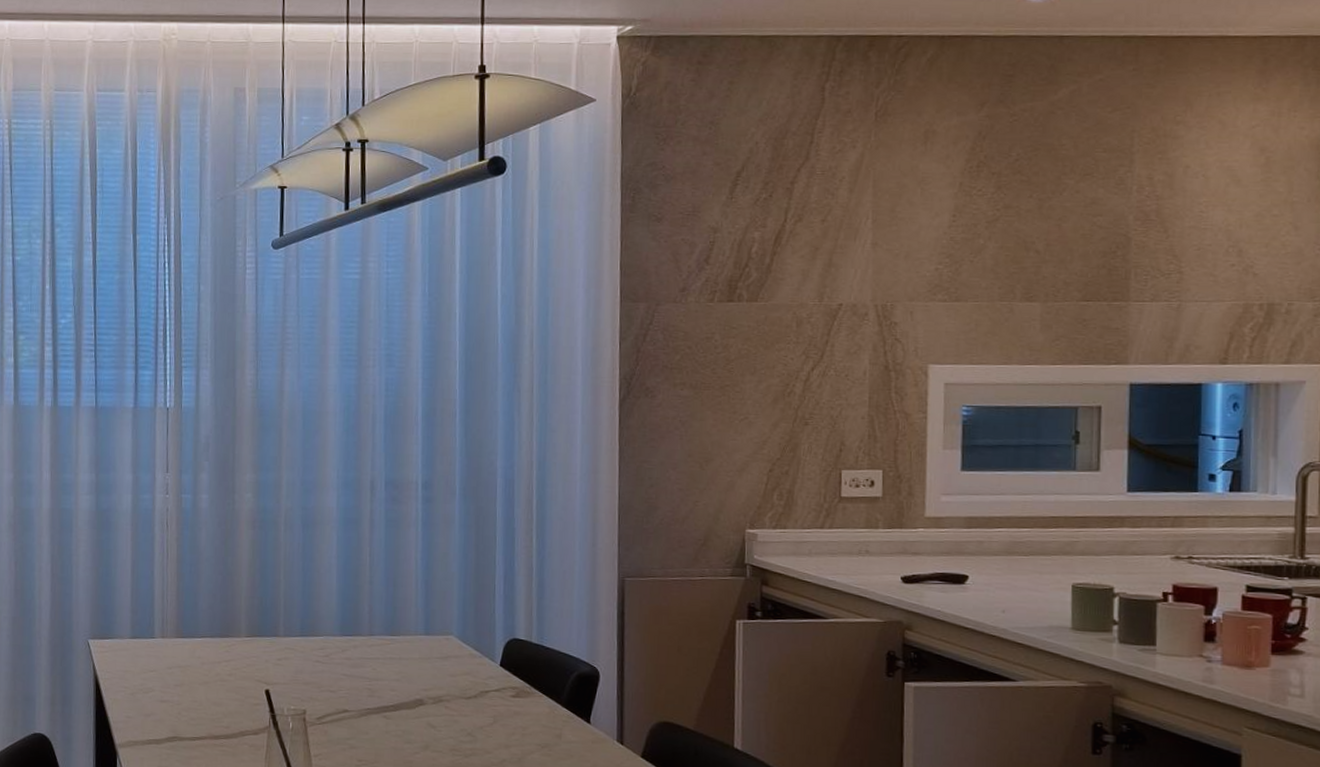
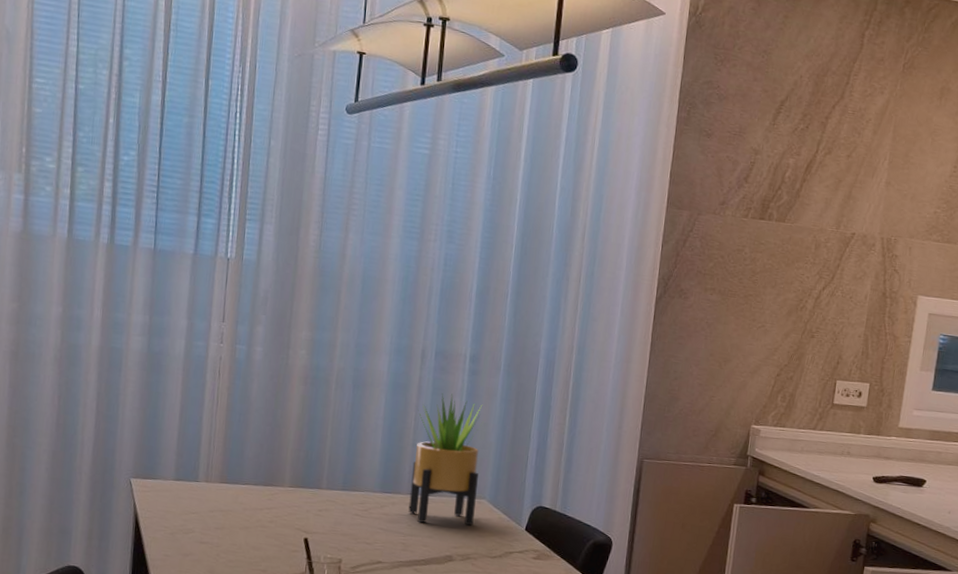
potted plant: none [371,524,443,665] -> present [408,393,483,526]

